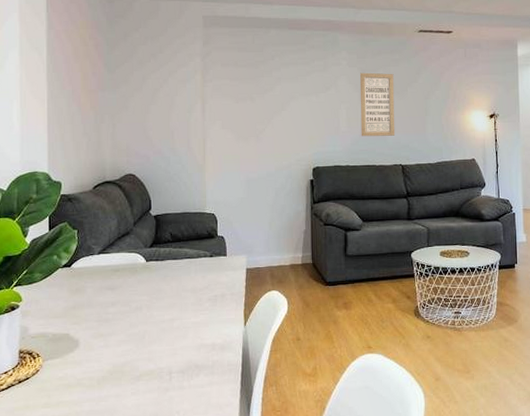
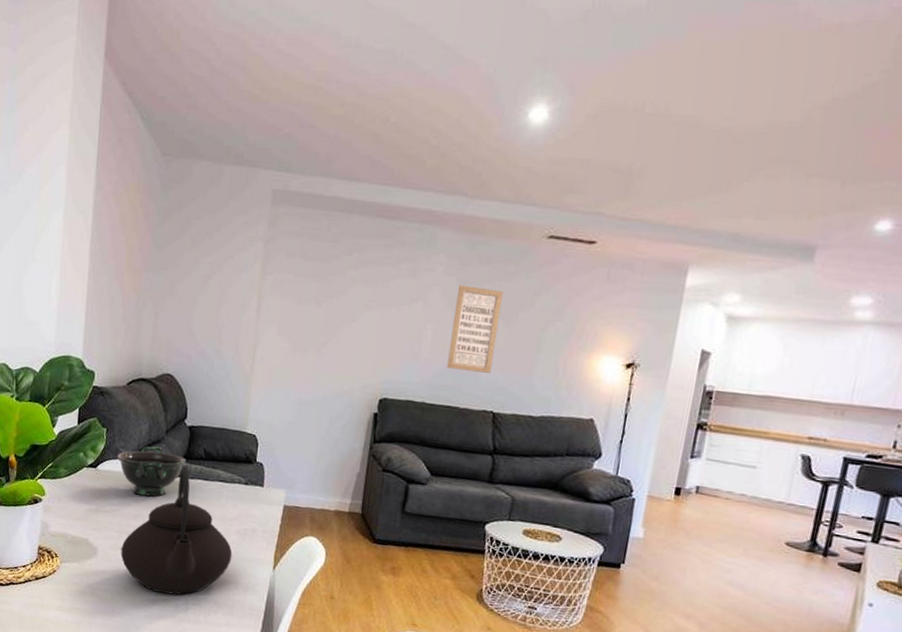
bowl: none [90,237,155,284] -> present [117,446,186,497]
teapot: none [102,250,207,369] -> present [120,465,232,595]

